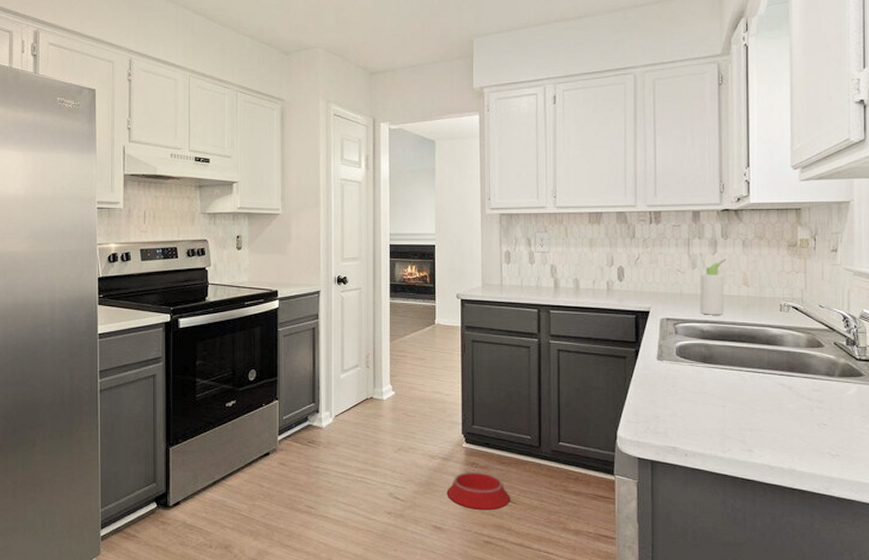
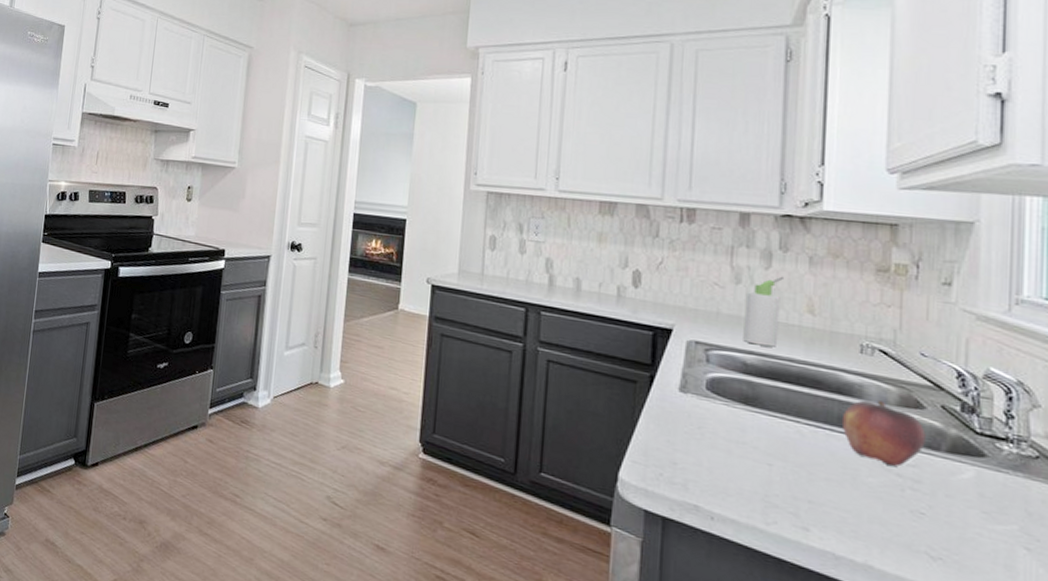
pet bowl: present [446,472,510,510] -> none [394,488,473,540]
fruit: none [770,345,825,393] -> present [841,400,926,467]

